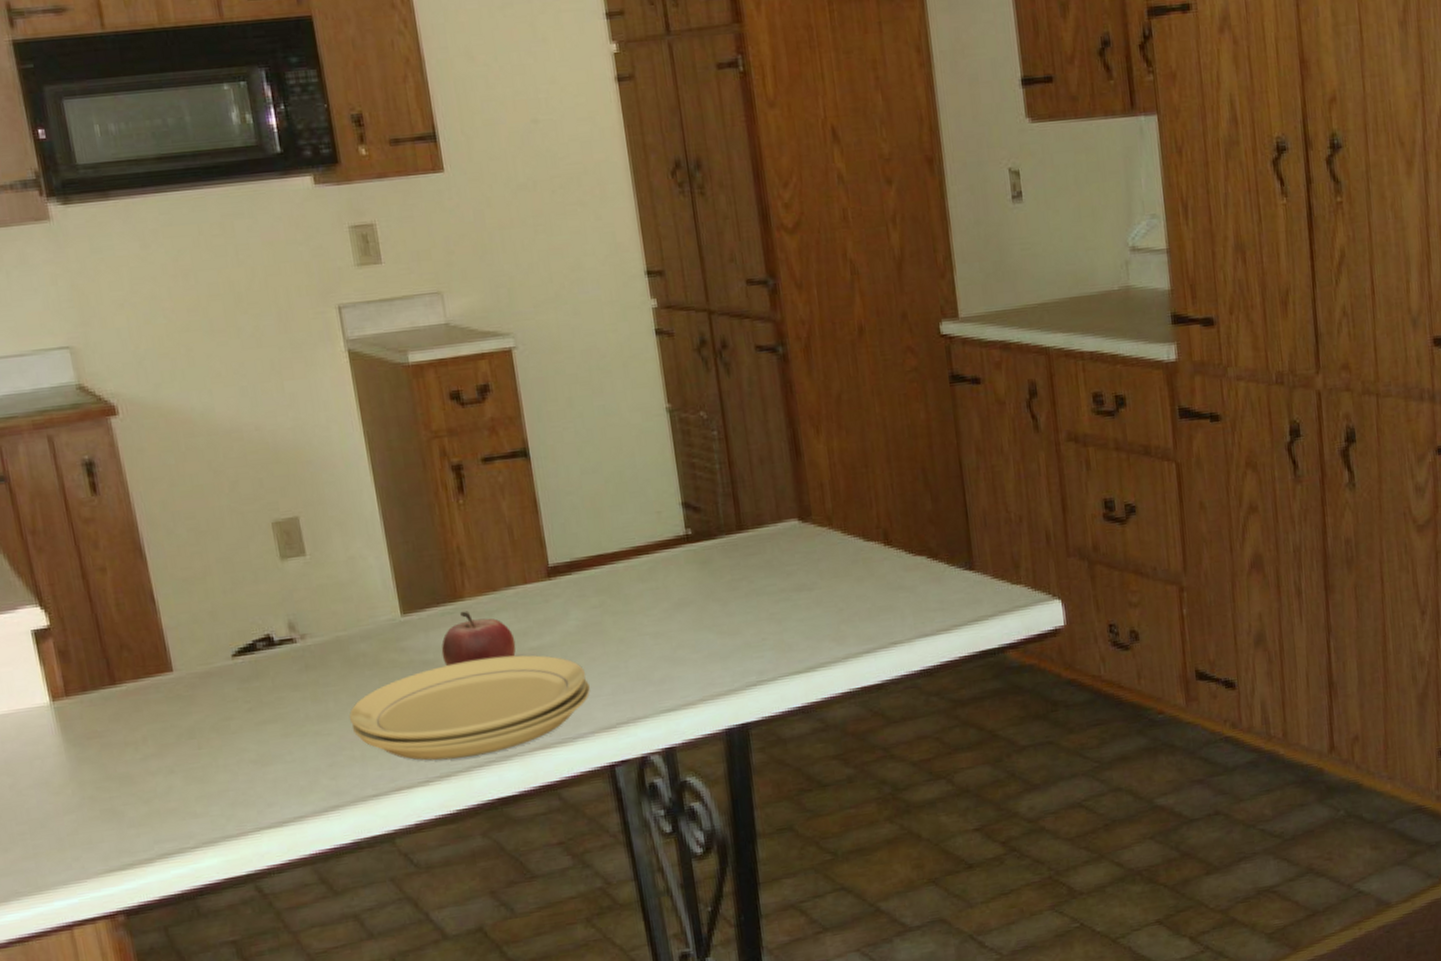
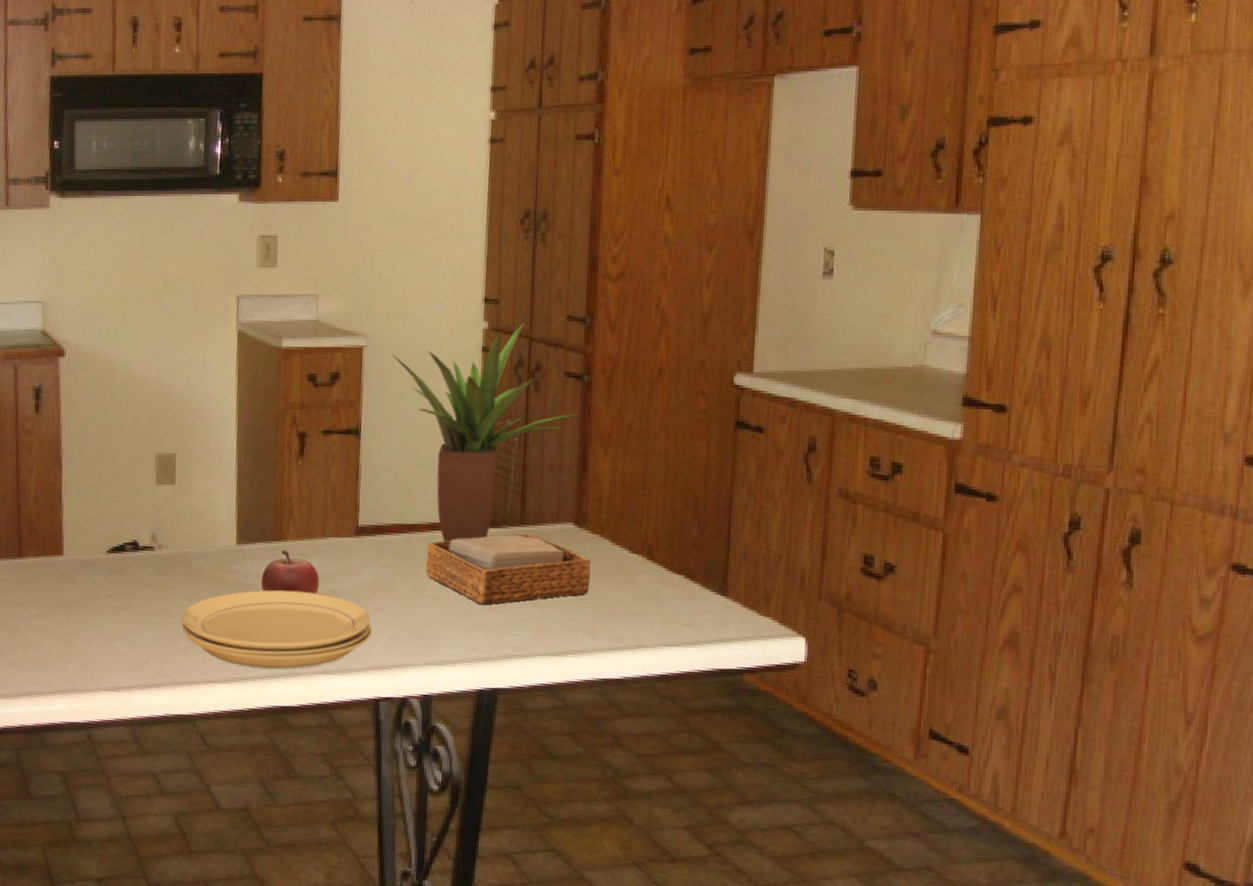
potted plant: none [547,293,780,566] -> present [391,321,578,542]
napkin holder: none [636,539,828,632] -> present [425,533,591,605]

